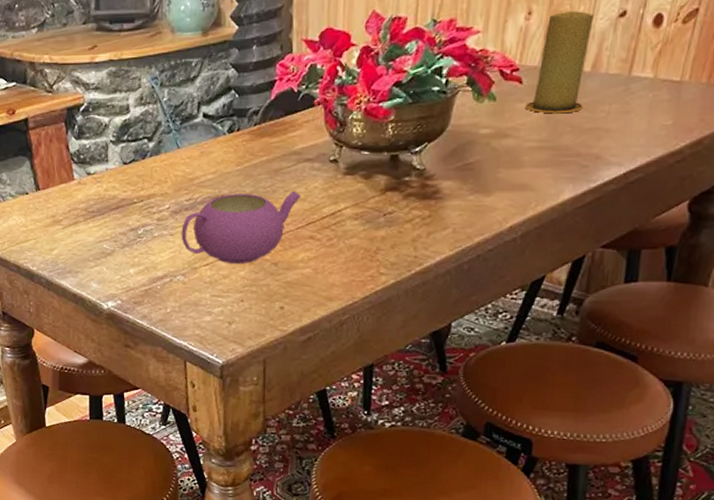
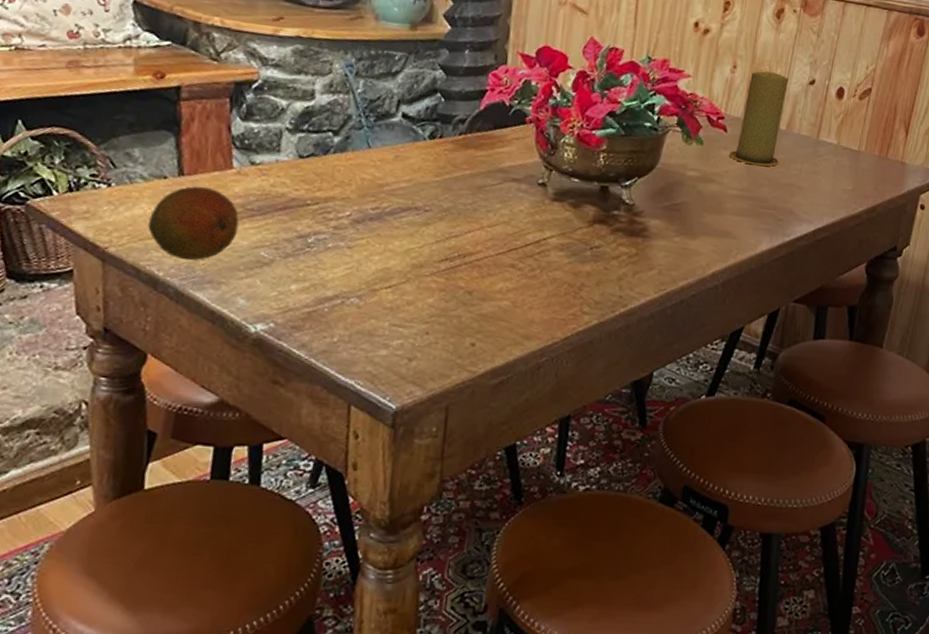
fruit: none [21,198,85,257] -> present [148,186,240,261]
teapot: present [181,190,300,265] -> none [360,207,504,290]

